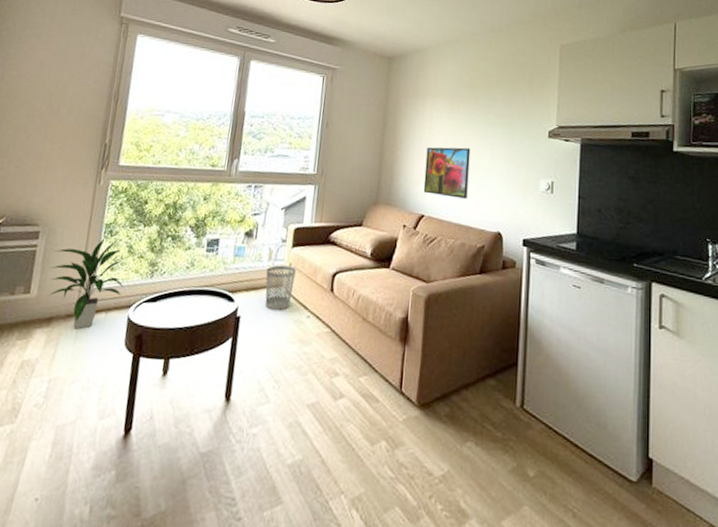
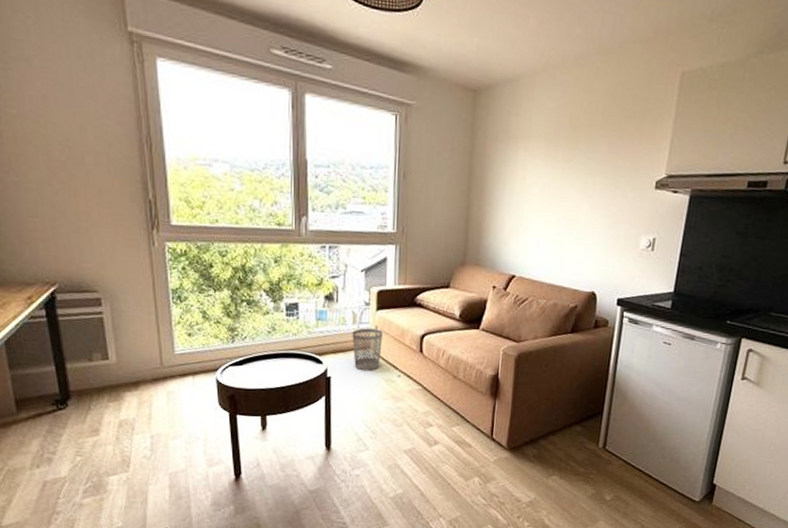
indoor plant: present [49,238,125,330] -> none [122,304,206,392]
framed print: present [423,147,471,199] -> none [514,200,568,258]

